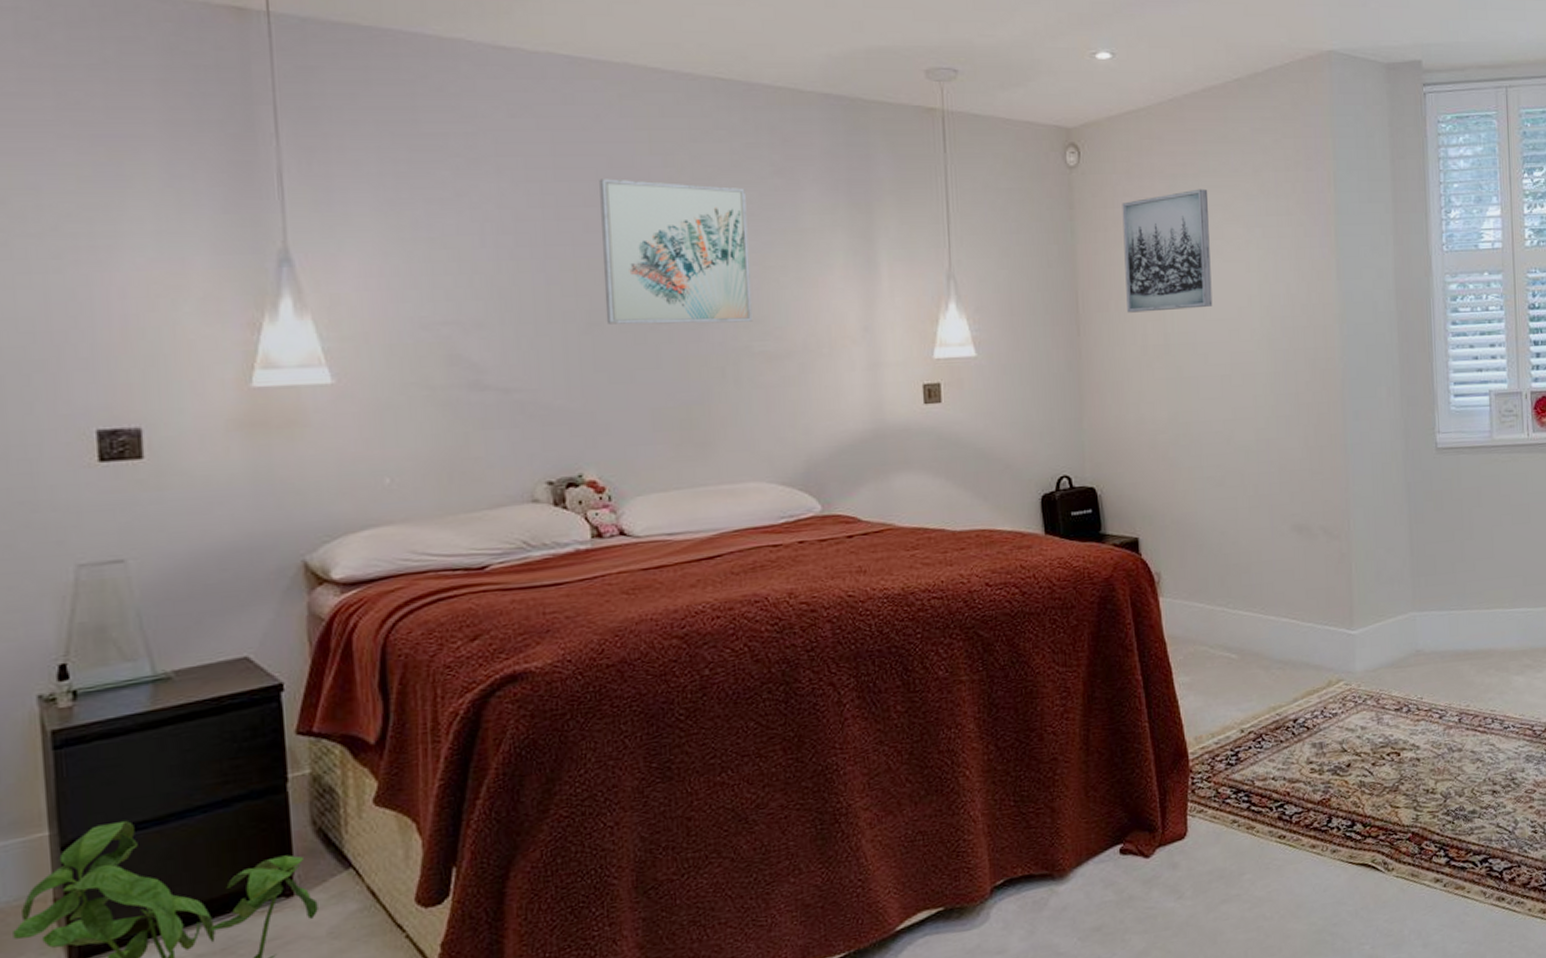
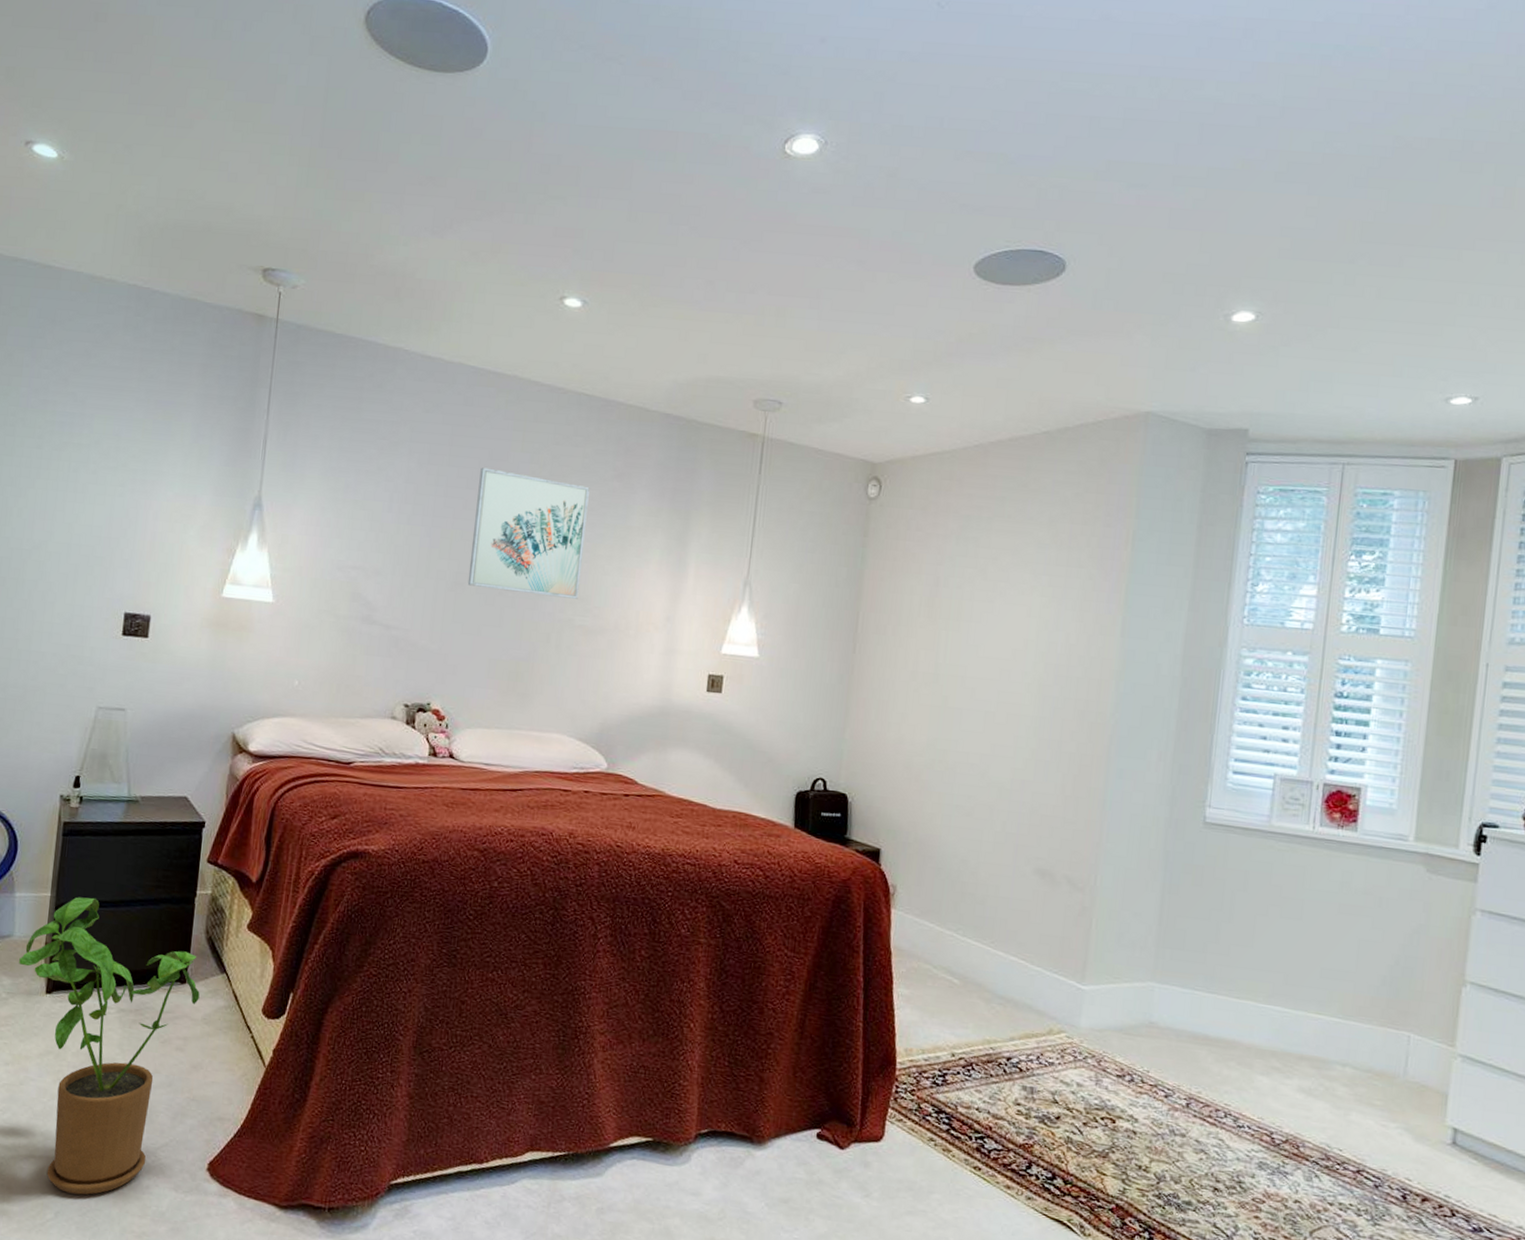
wall art: present [1122,189,1213,313] -> none [903,532,1000,645]

